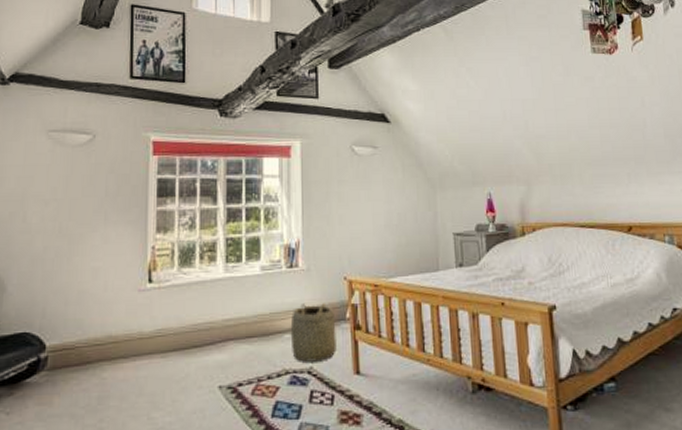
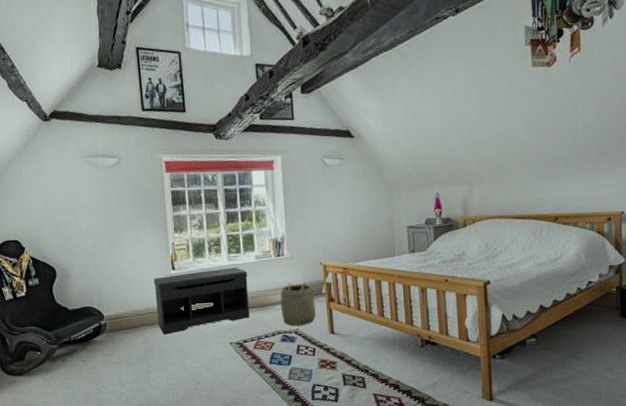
bench: none [121,281,248,374] -> present [153,267,250,335]

